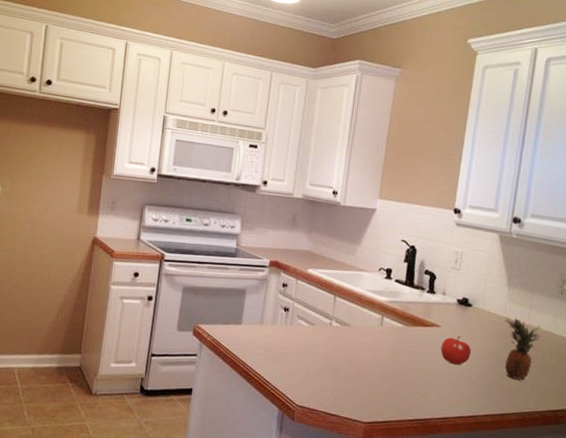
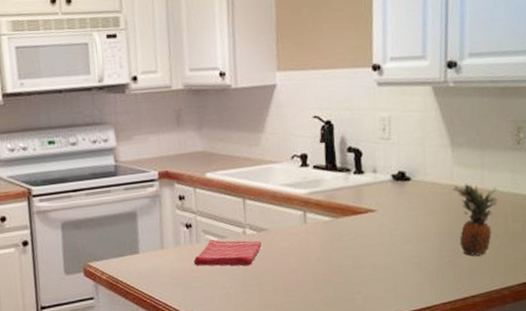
dish towel: none [285,324,343,353] -> present [193,239,262,266]
fruit: present [440,336,471,365] -> none [380,218,417,252]

